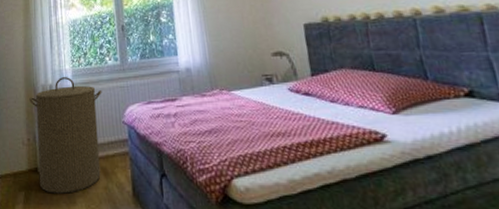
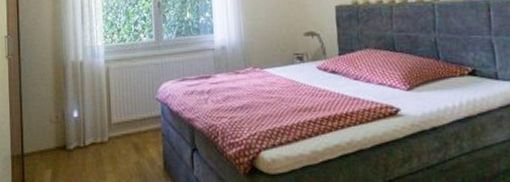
laundry hamper: present [28,77,102,194] -> none [57,53,136,170]

